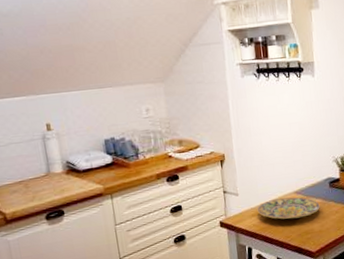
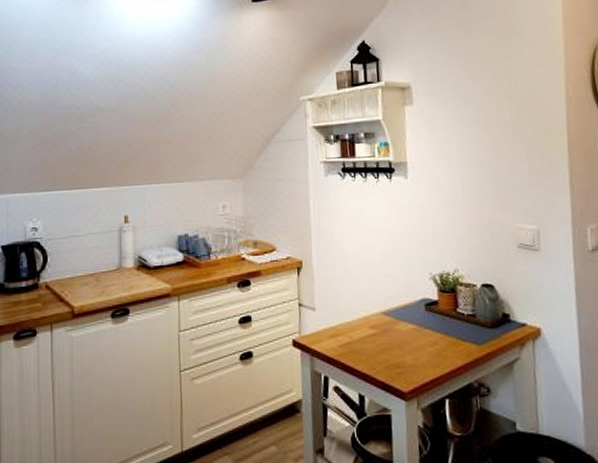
plate: present [257,197,320,220] -> none [336,318,414,346]

